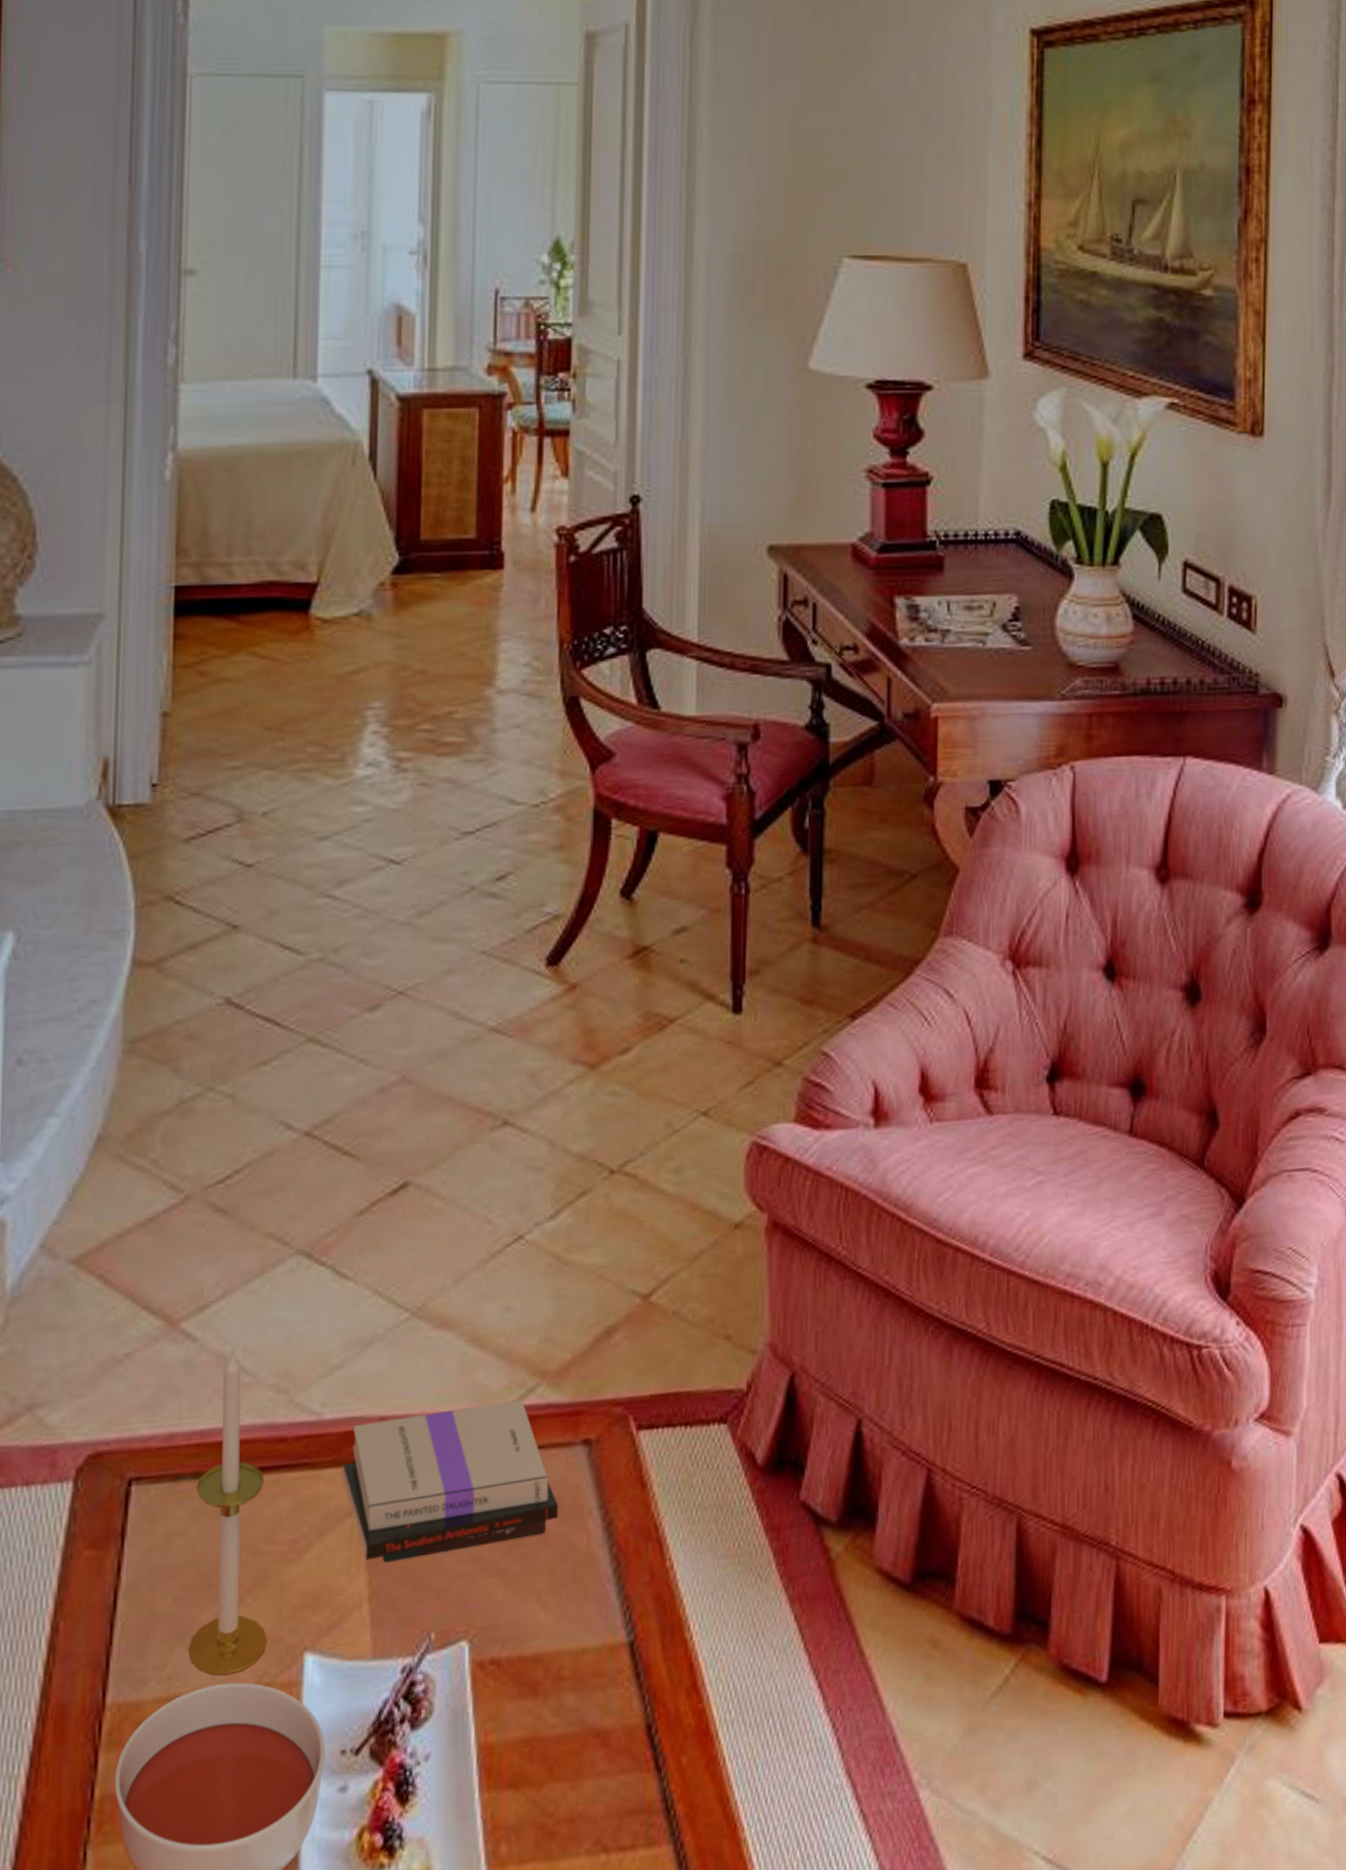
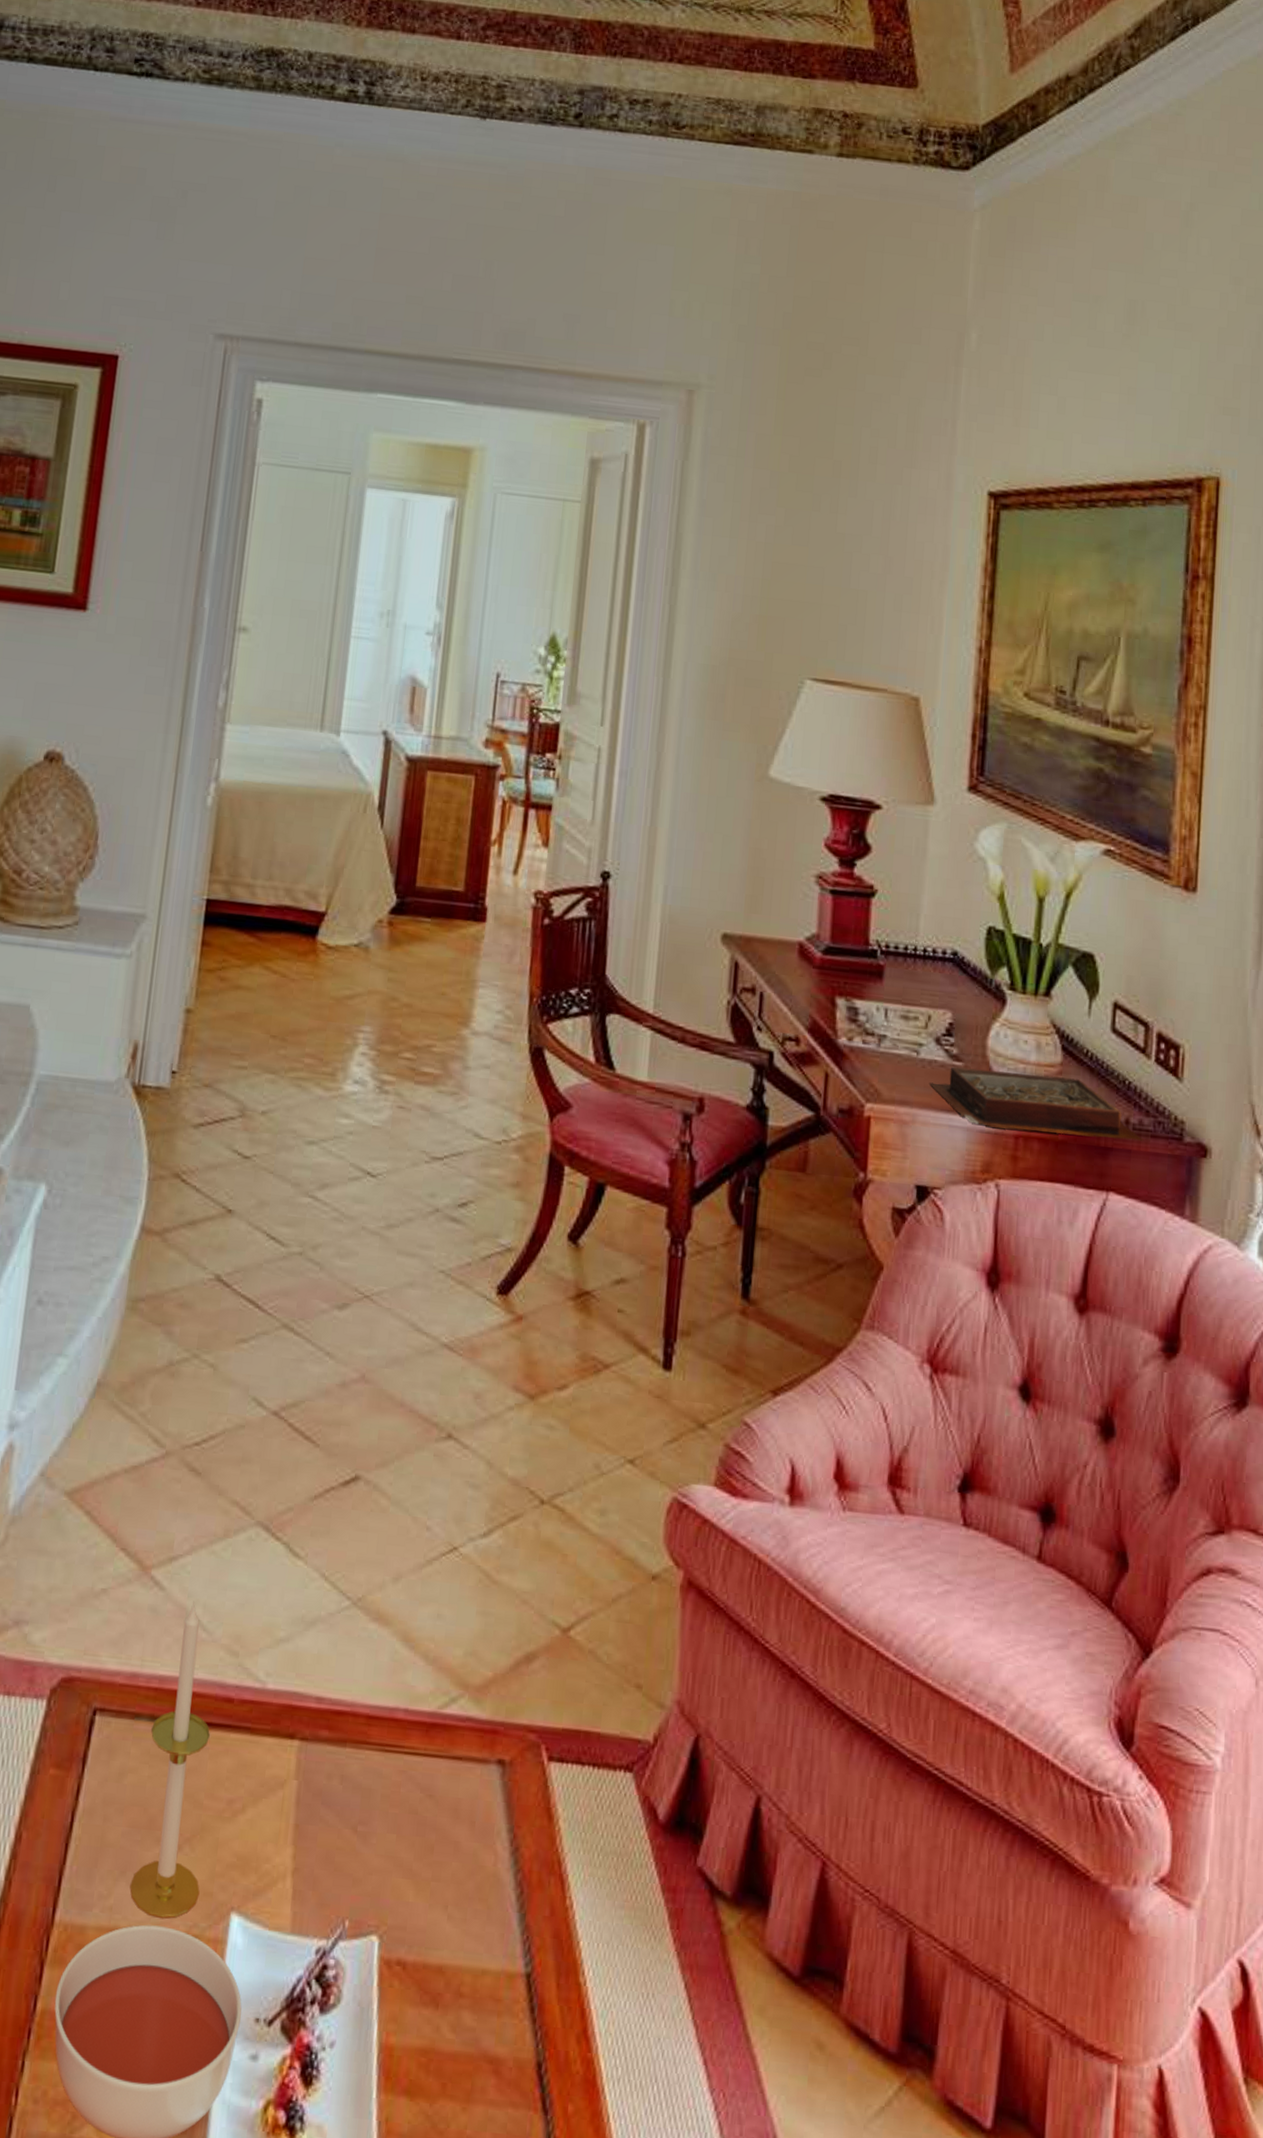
books: present [341,1400,559,1562] -> none [278,1699,471,1845]
decorative box: none [998,646,1220,710] -> present [929,1066,1145,1141]

